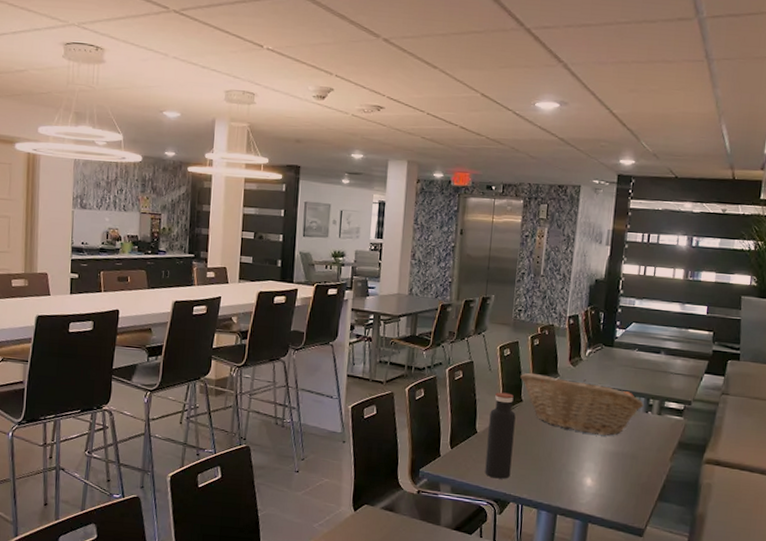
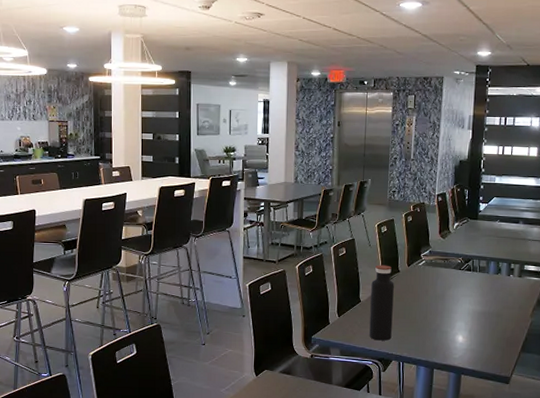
fruit basket: present [520,373,645,436] -> none [397,247,507,298]

